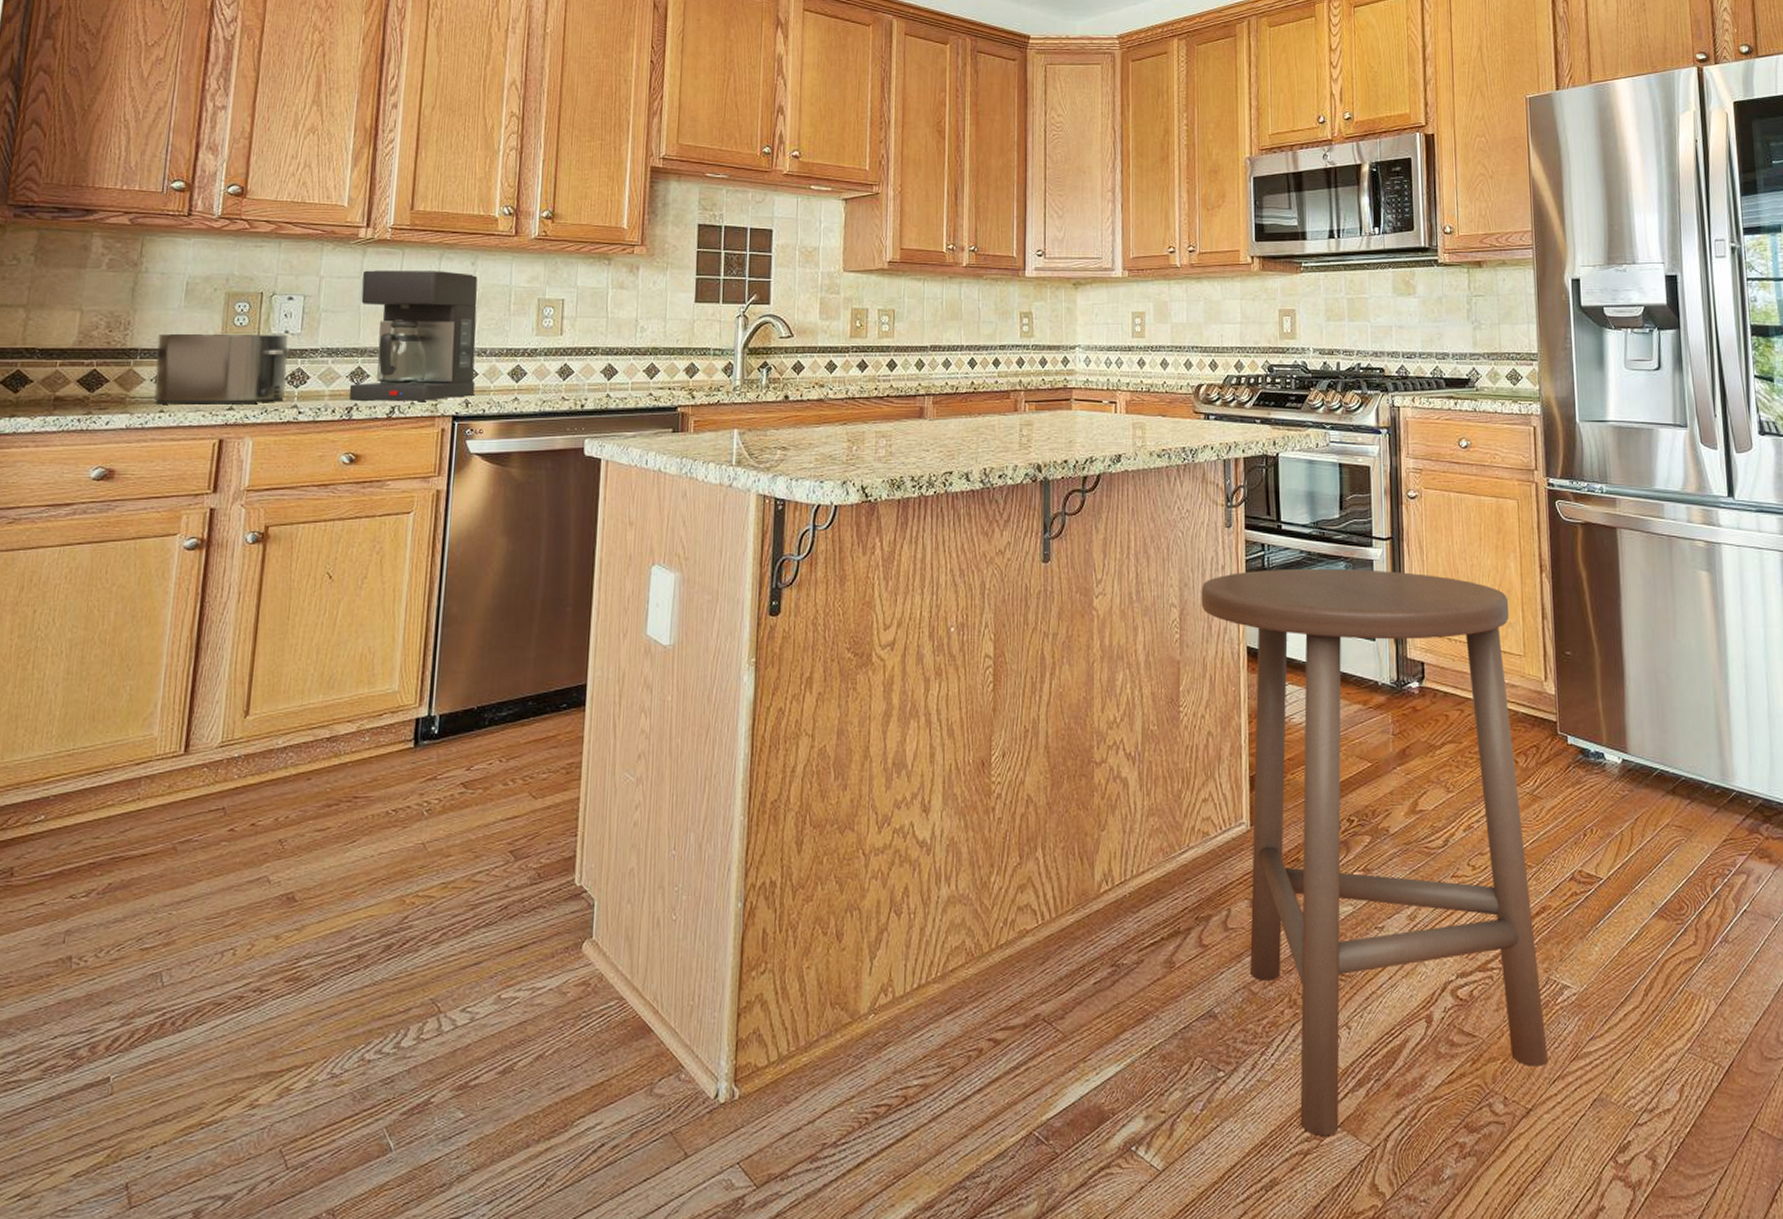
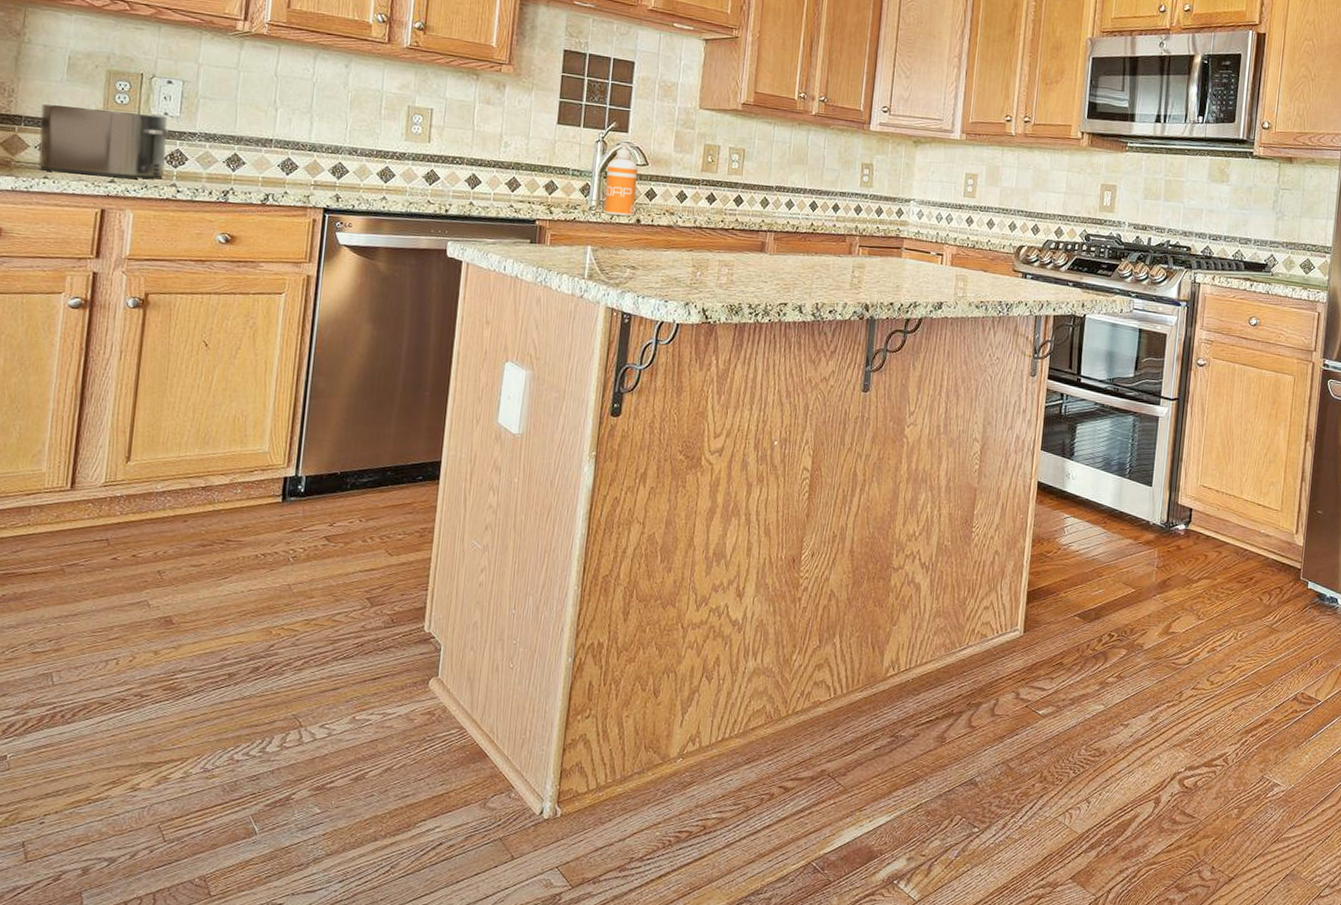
coffee maker: present [349,270,478,402] -> none [225,62,351,193]
soap dispenser: none [748,315,783,394] -> present [603,142,638,216]
bar stool: present [1201,568,1548,1137] -> none [1001,416,1274,886]

